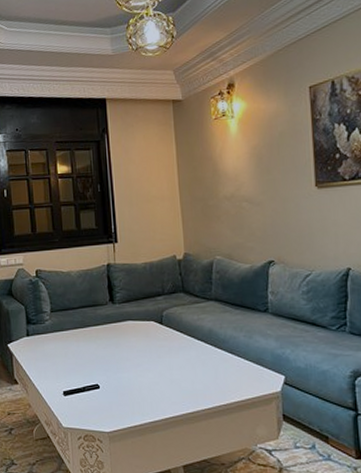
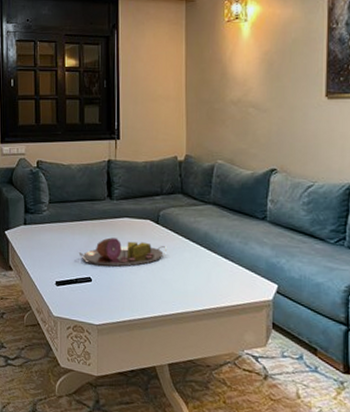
serving tray: none [84,342,173,371] -> present [78,237,166,267]

